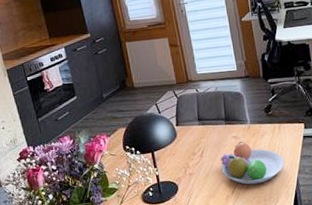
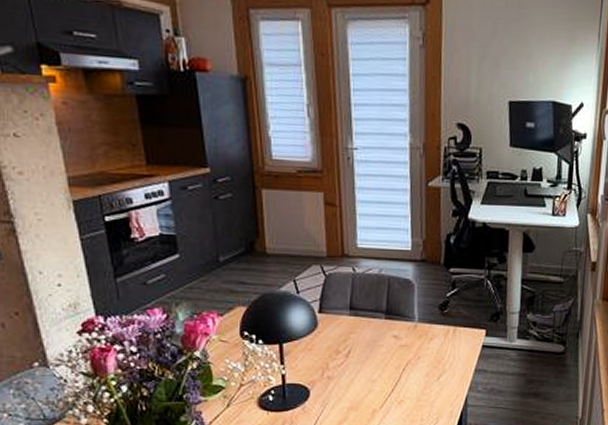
fruit bowl: present [220,141,284,185] -> none [371,342,454,399]

